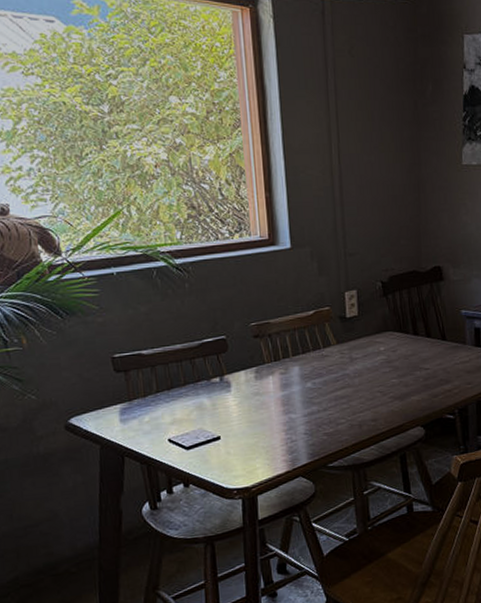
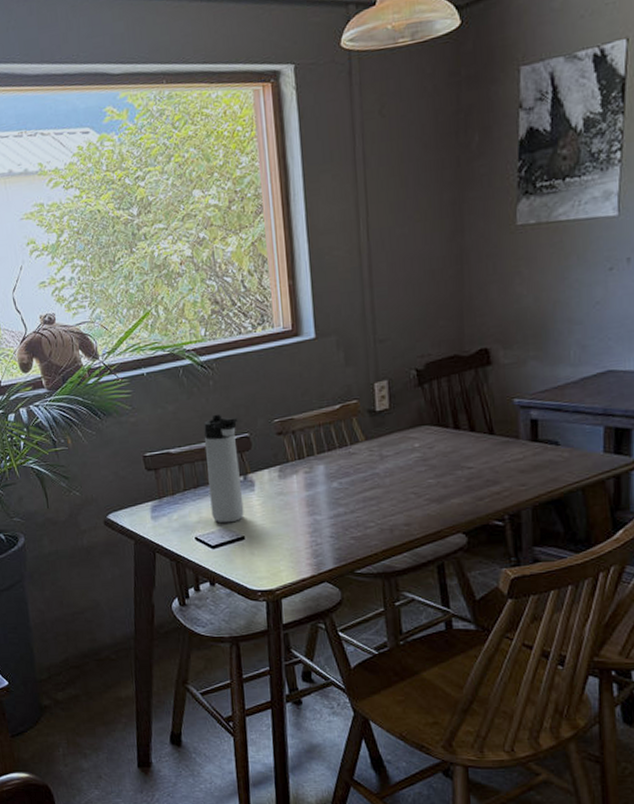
thermos bottle: none [178,316,220,424] -> present [203,414,244,524]

